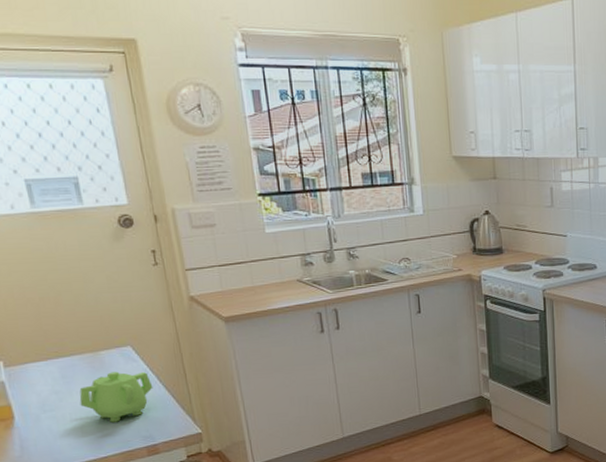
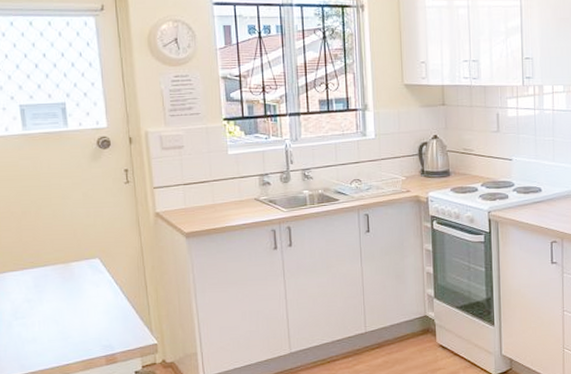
teapot: present [79,371,153,423] -> none [48,282,116,331]

